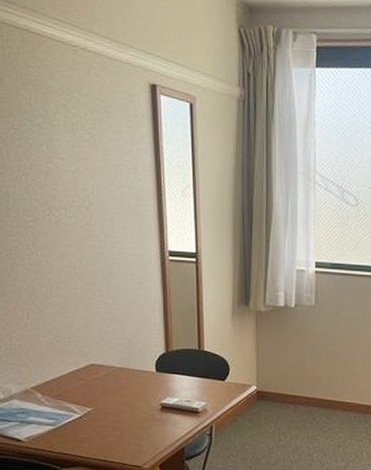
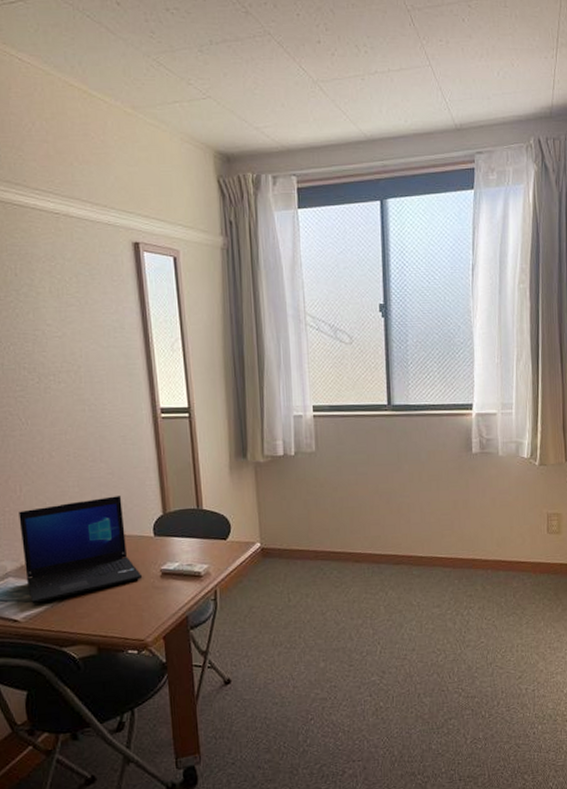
laptop: none [25,331,143,425] -> present [19,496,143,603]

